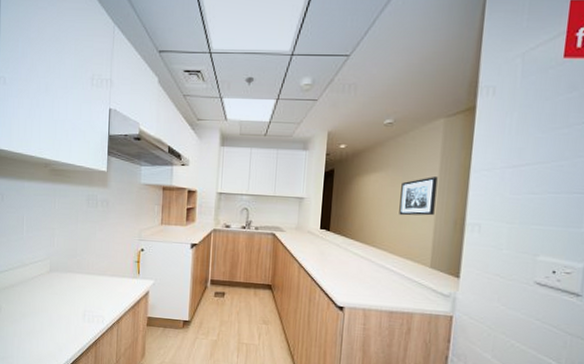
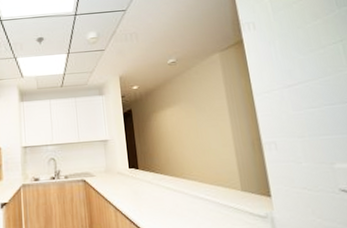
wall art: present [399,177,438,216] -> none [196,104,232,144]

